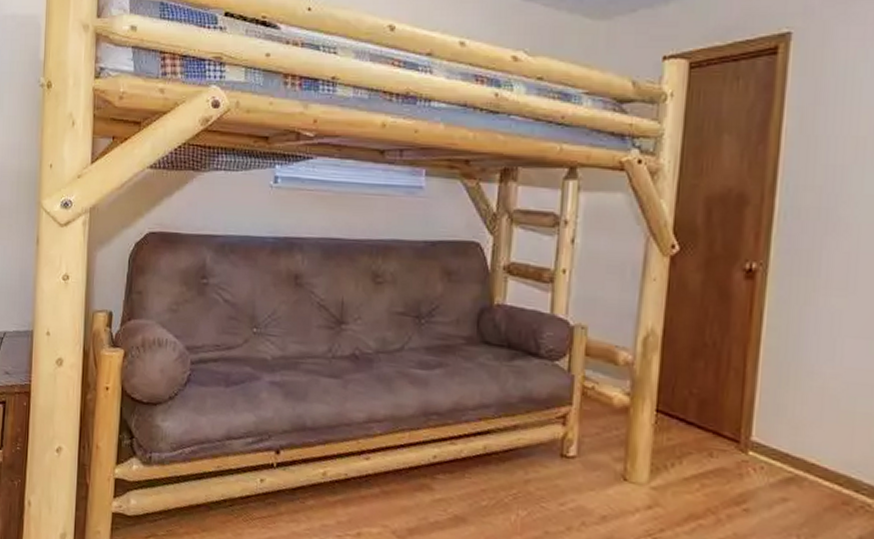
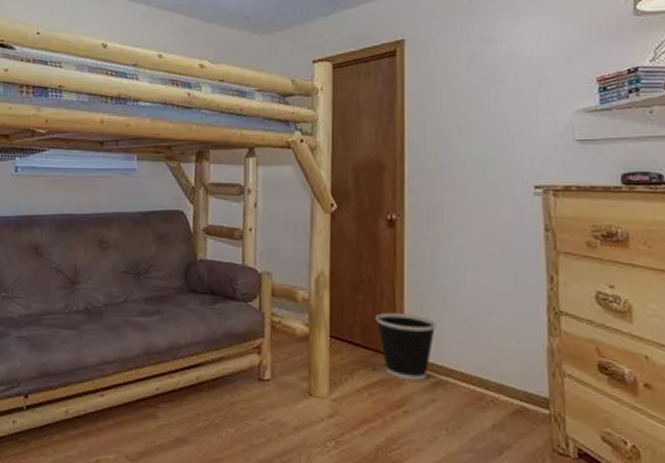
wastebasket: none [717,386,798,475] -> present [375,312,437,381]

